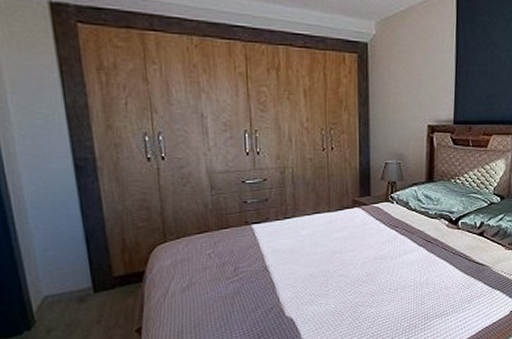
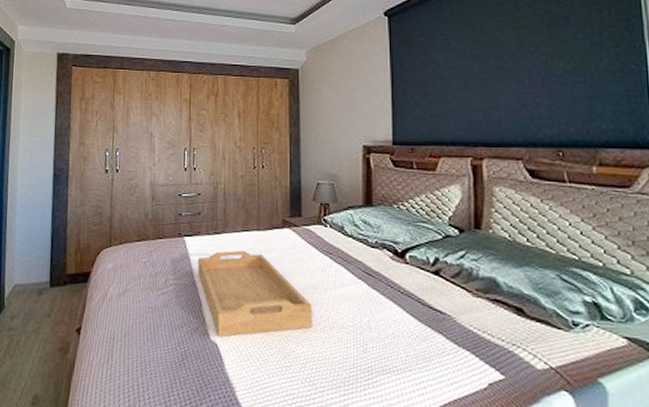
serving tray: none [269,232,380,312] -> present [198,250,312,337]

